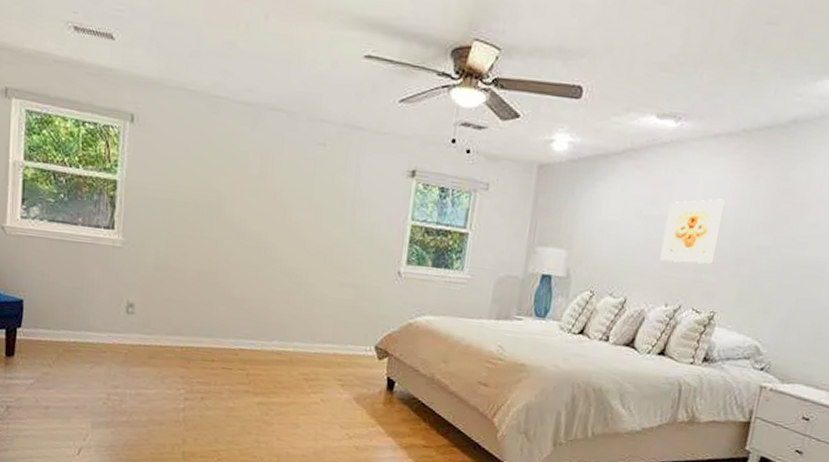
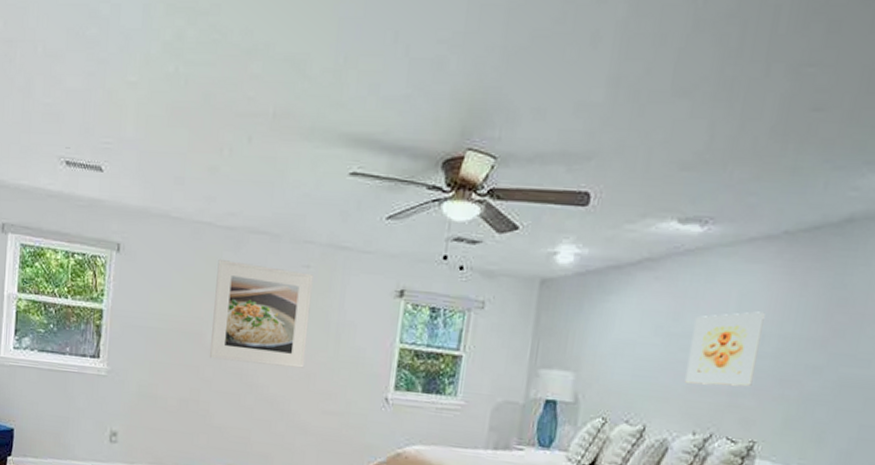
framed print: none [227,133,330,243] -> present [209,258,314,368]

